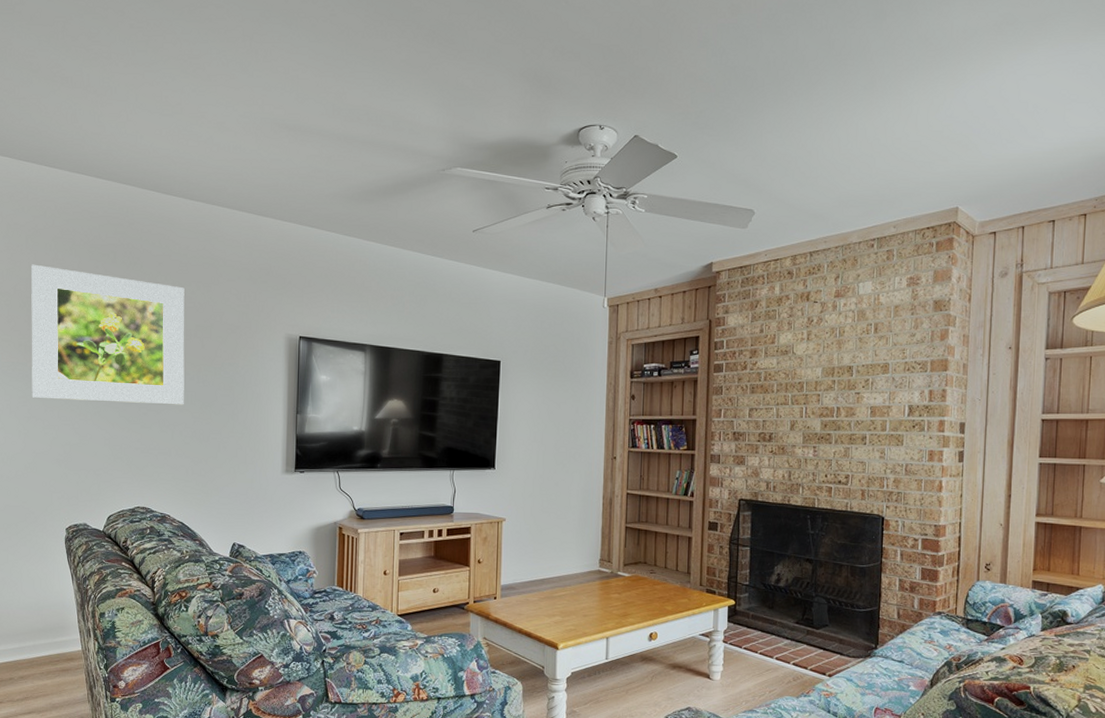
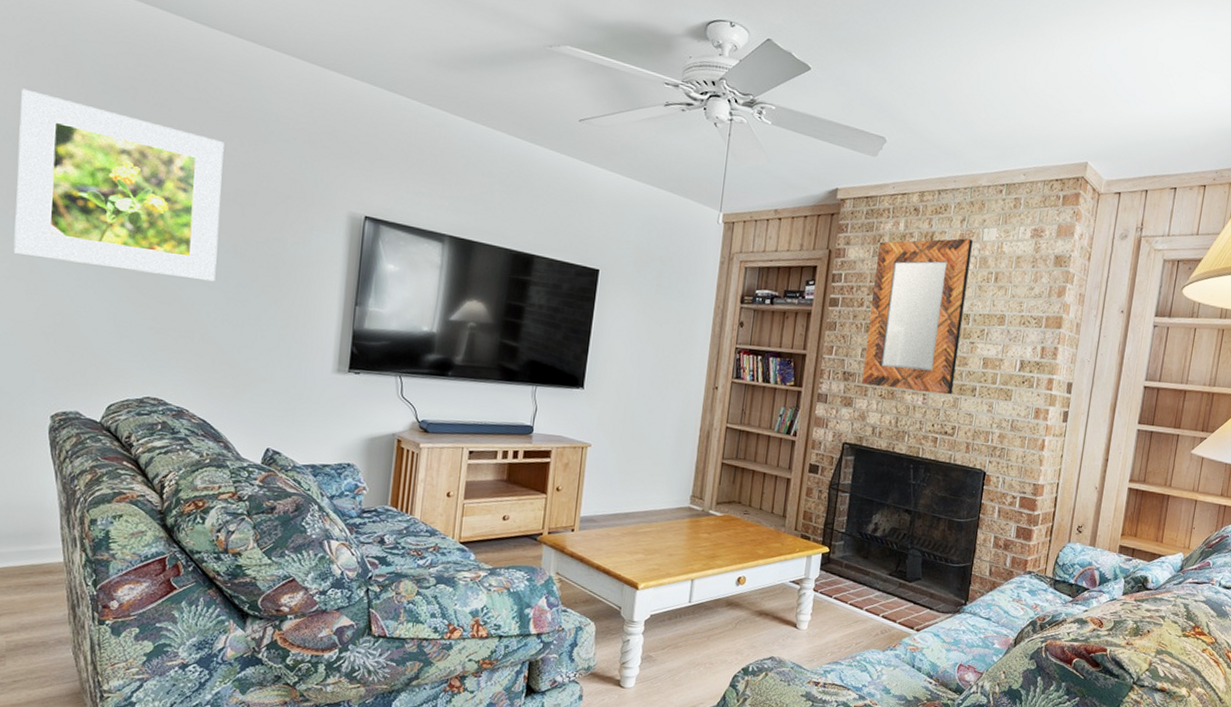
home mirror: none [752,294,849,445] -> present [862,238,973,395]

